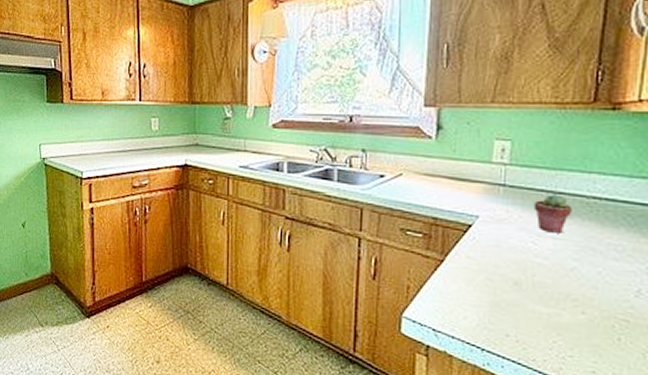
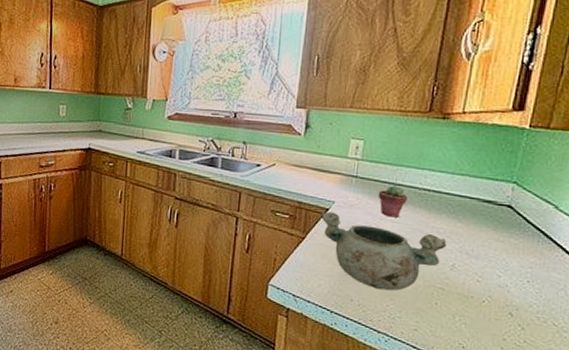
decorative bowl: none [462,228,628,324] -> present [321,211,447,291]

